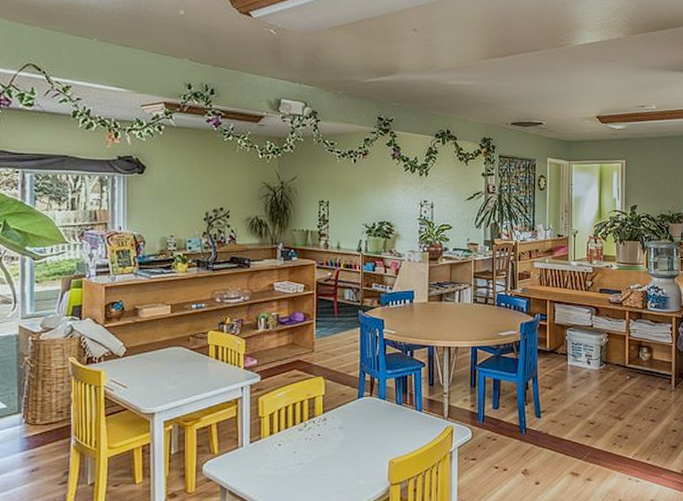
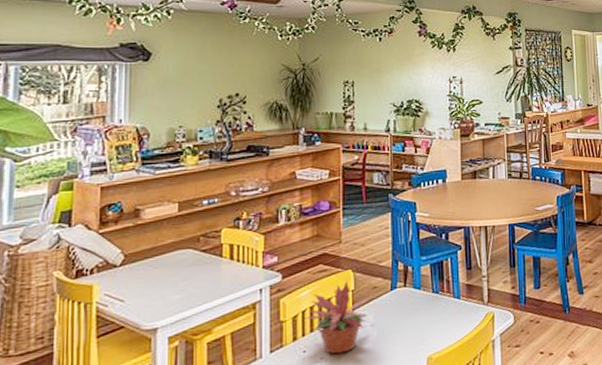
potted plant: none [280,386,341,450] -> present [304,280,373,355]

